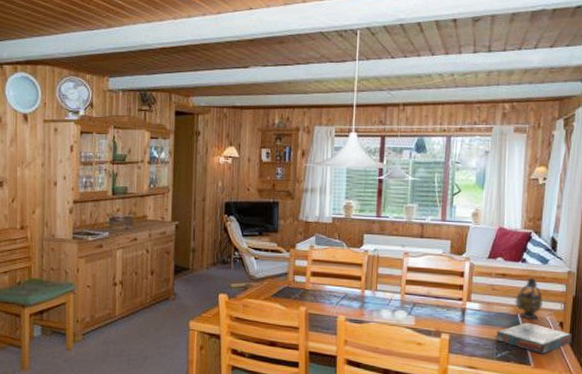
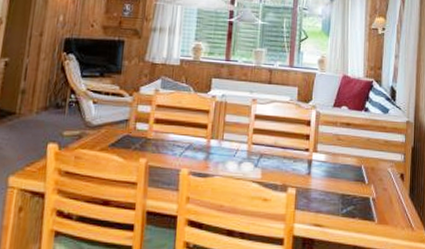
board game: present [496,322,572,354] -> none [341,174,412,209]
teapot: present [515,277,543,320] -> none [359,127,384,172]

